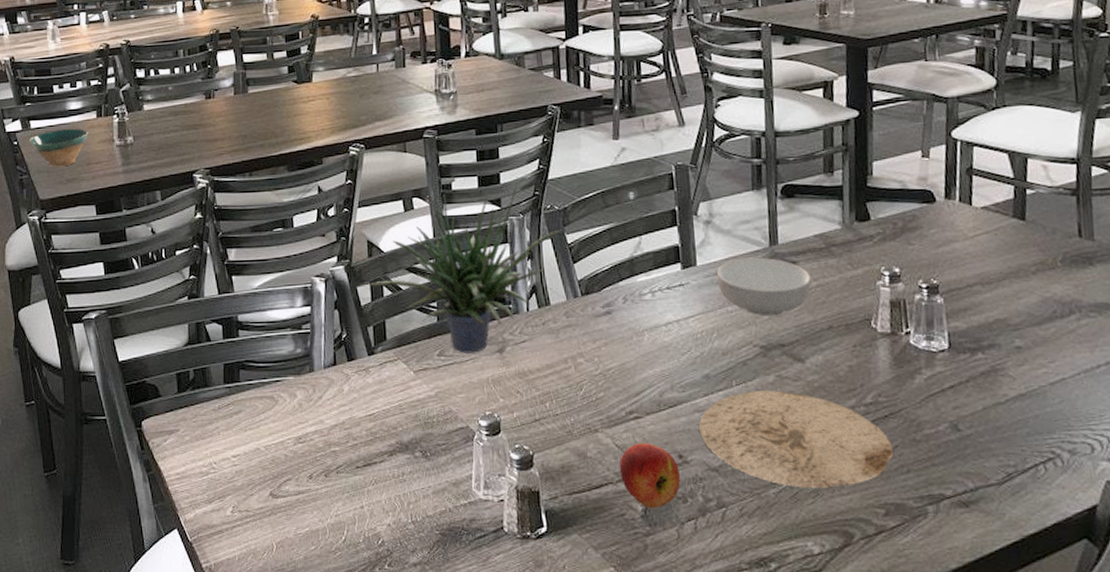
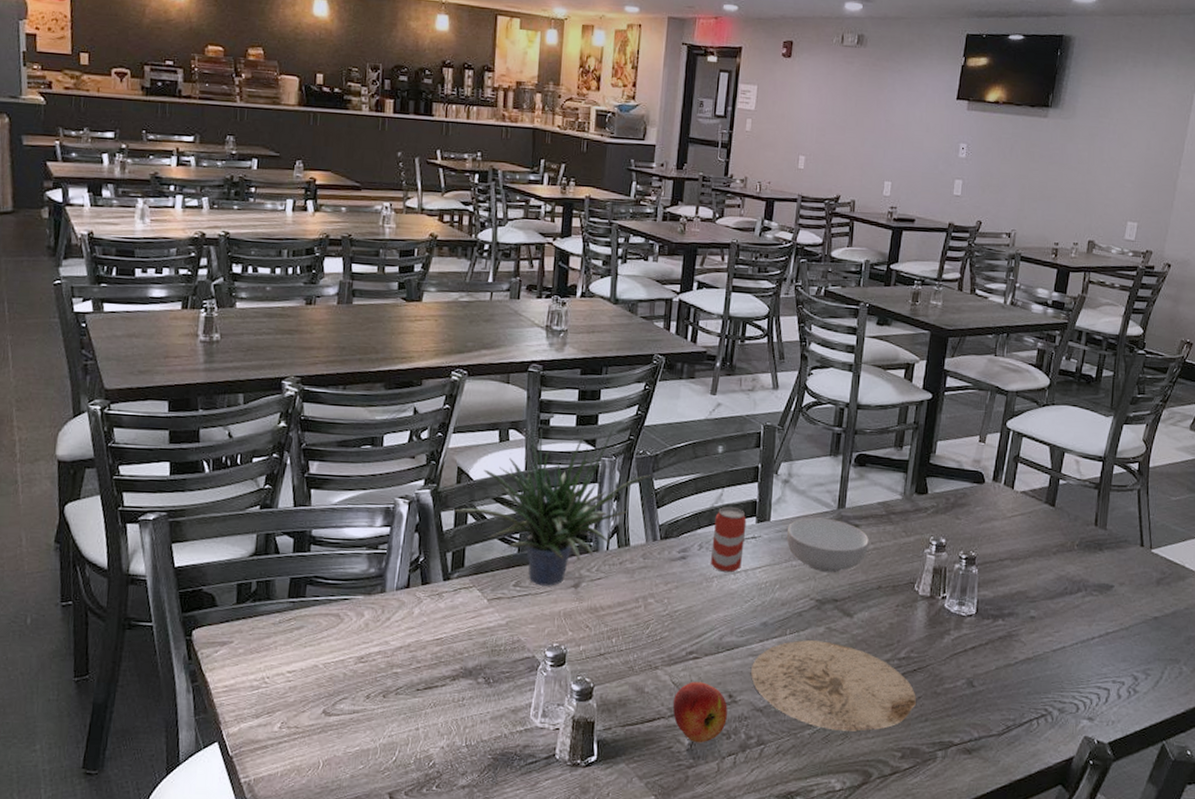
bowl: present [30,128,89,167] -> none [100,316,170,357]
beverage can: none [636,254,672,325] -> present [710,506,747,573]

